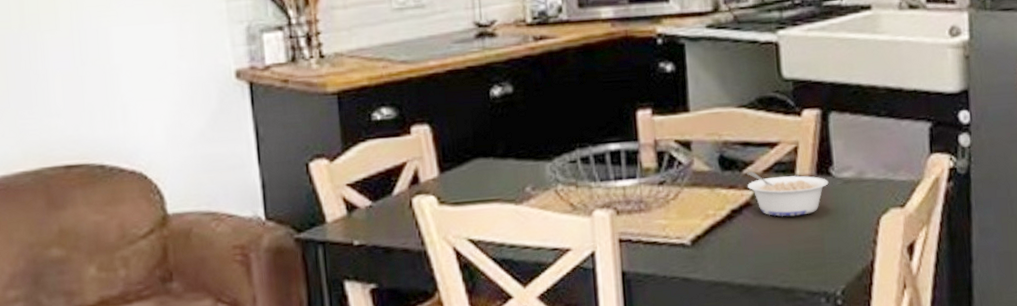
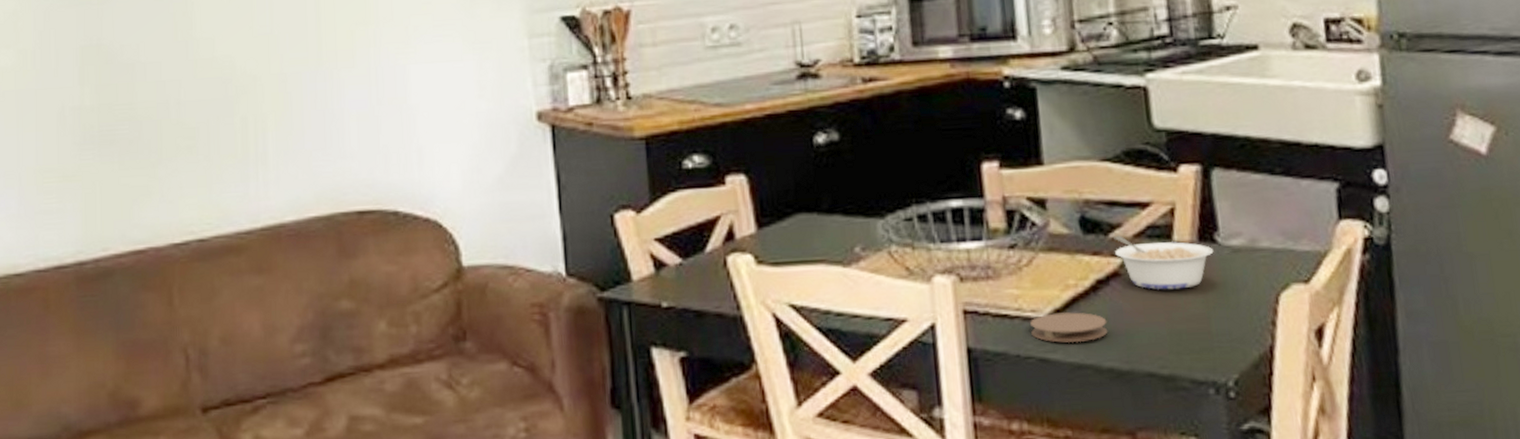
coaster: none [675,238,740,264] -> present [1030,312,1108,343]

